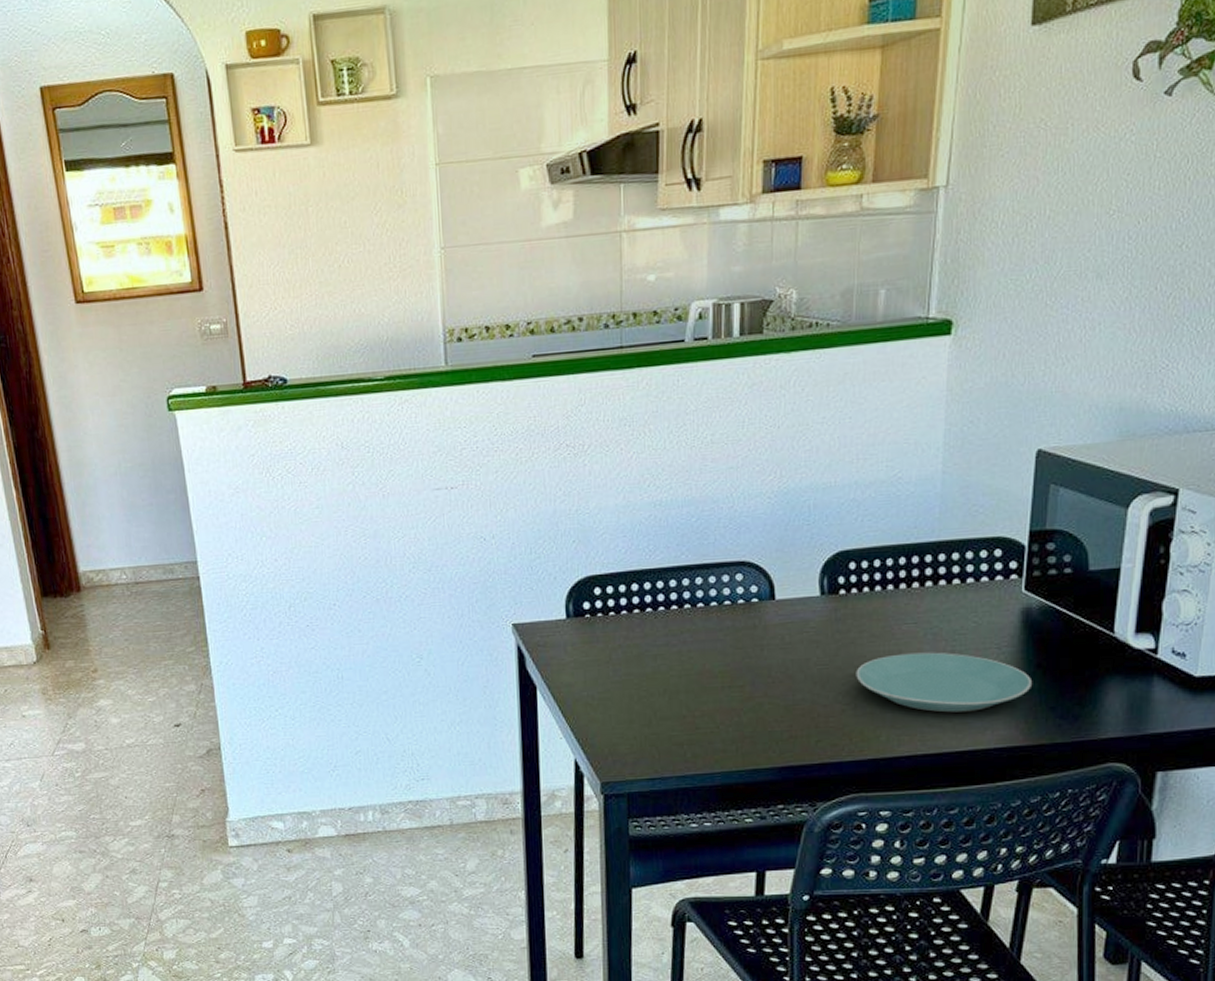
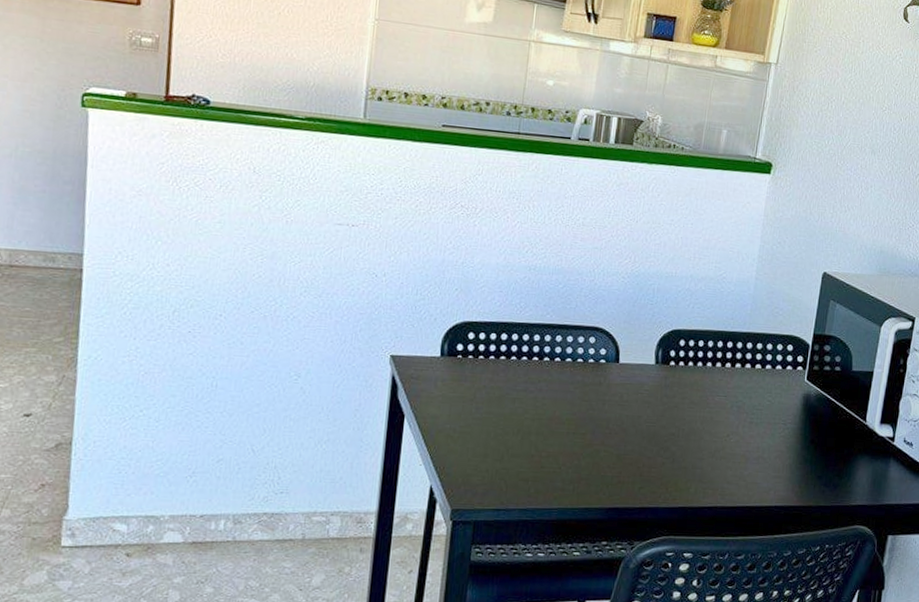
plate: present [856,652,1033,713] -> none [676,420,807,474]

